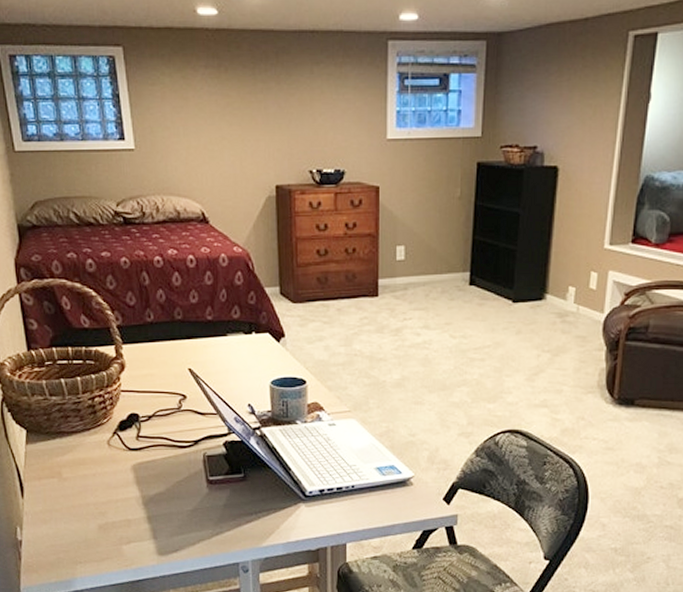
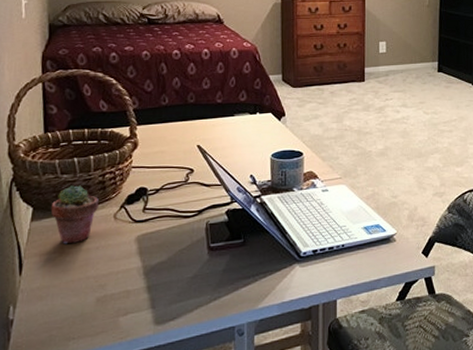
potted succulent: none [43,408,91,469] -> present [50,185,99,244]

